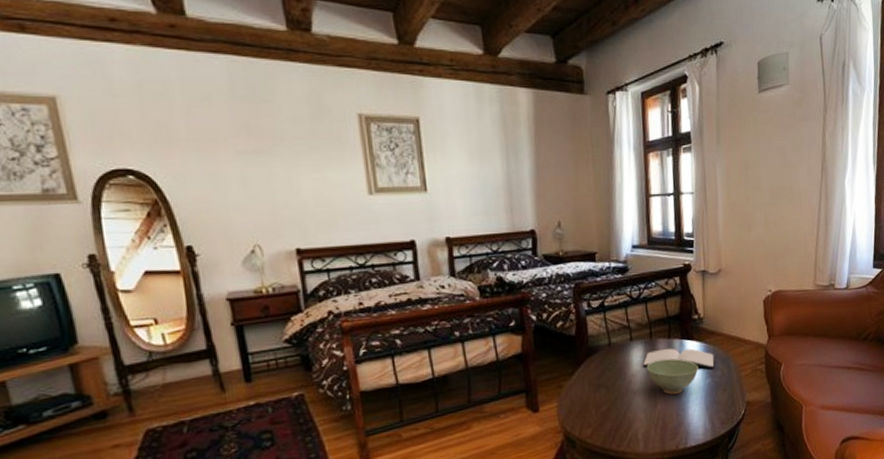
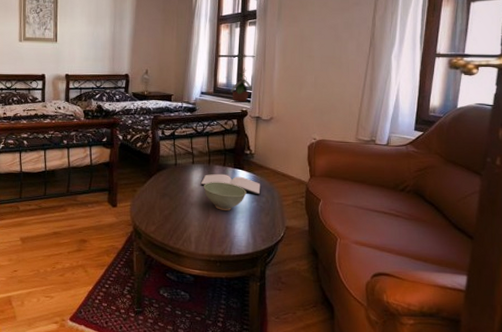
potted plant: none [668,208,694,255] -> present [231,67,252,103]

